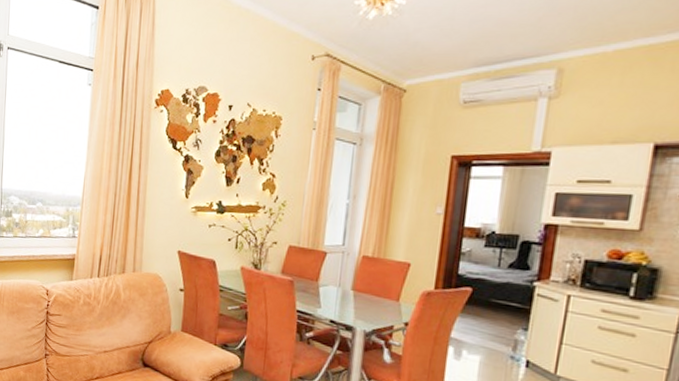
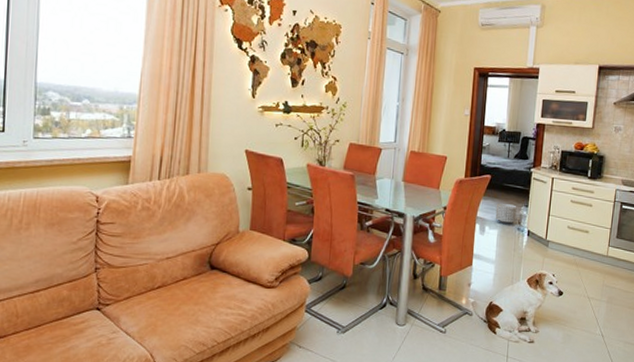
planter: none [476,322,511,350] -> present [495,202,517,224]

